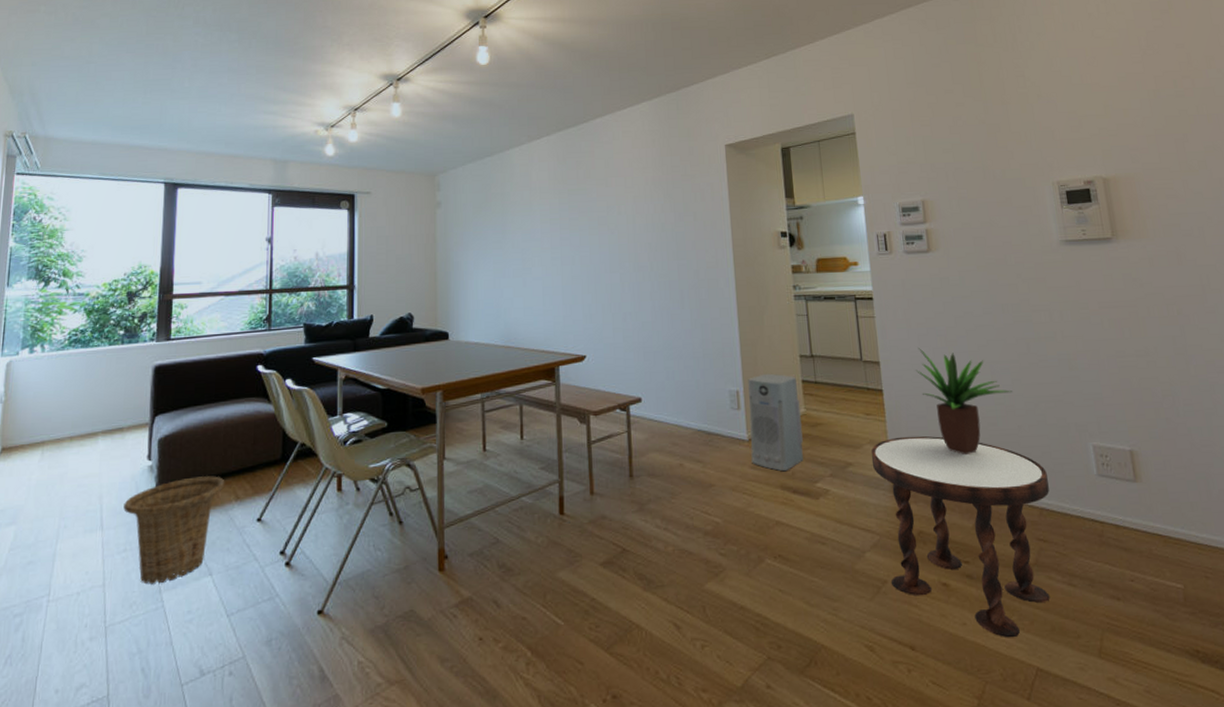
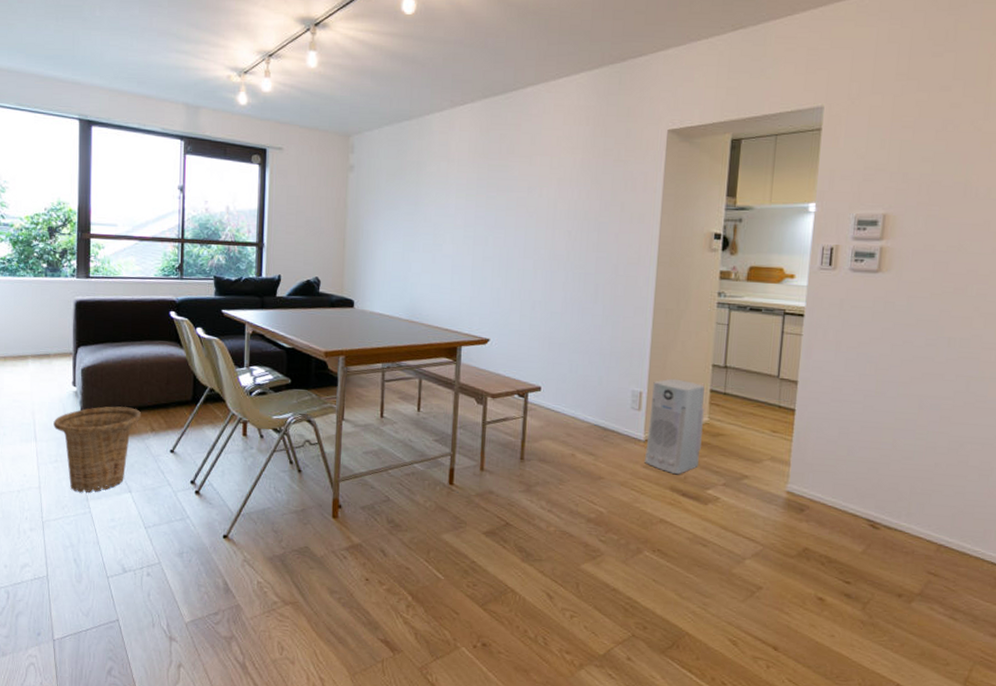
side table: present [871,436,1050,638] -> none [767,457,955,655]
potted plant: present [915,348,1013,455] -> none [835,372,939,484]

